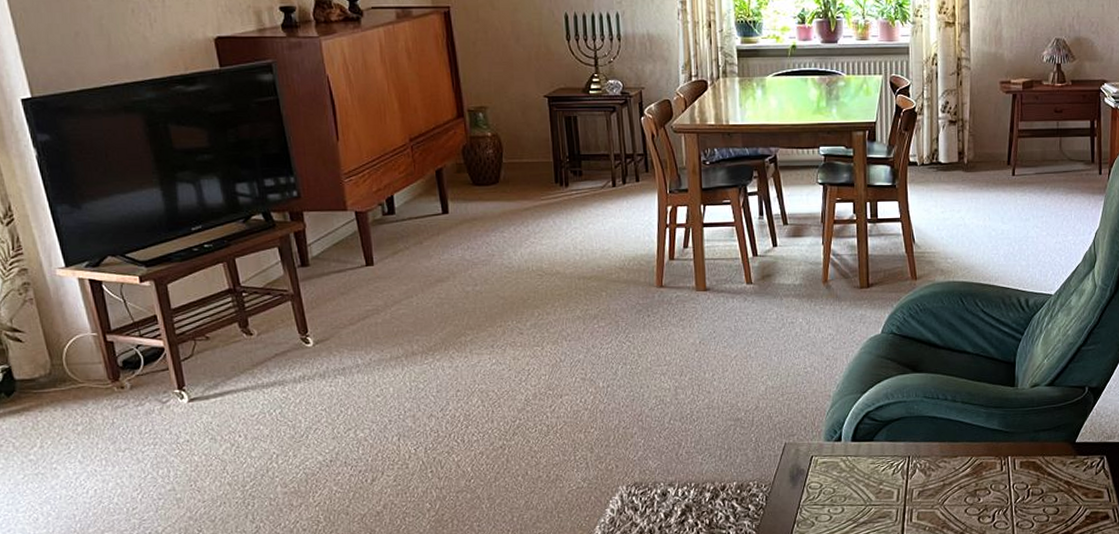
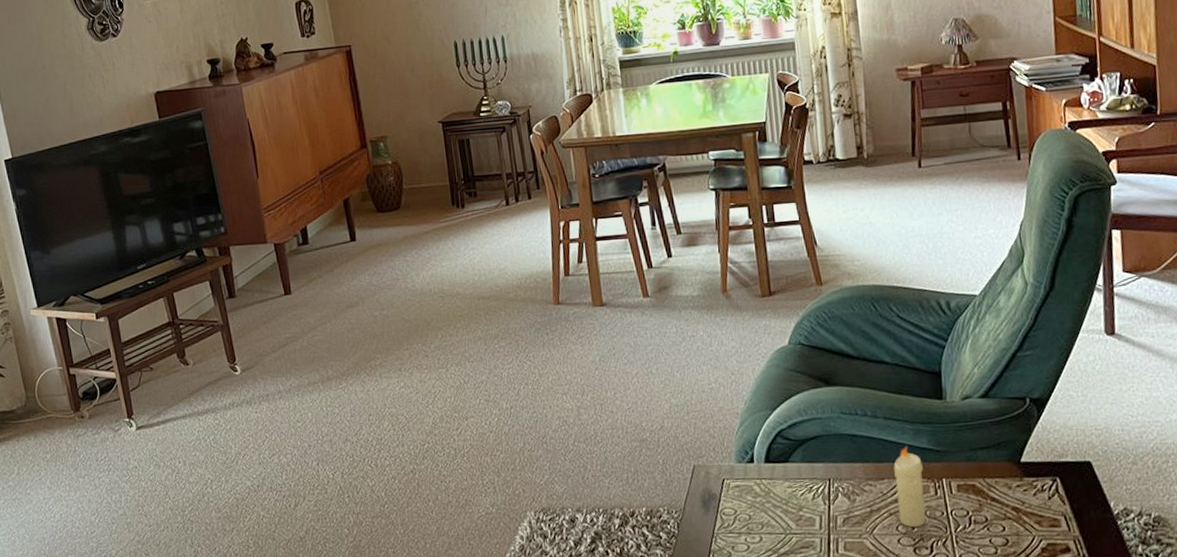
candle: none [967,427,992,499] -> present [894,446,927,528]

